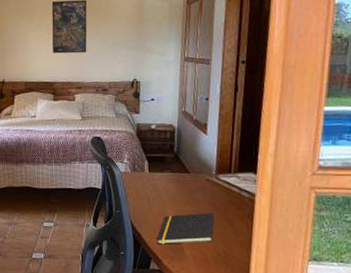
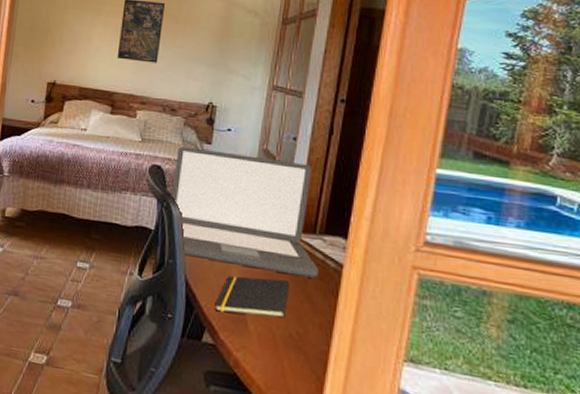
laptop: none [111,118,237,208] -> present [170,146,320,278]

